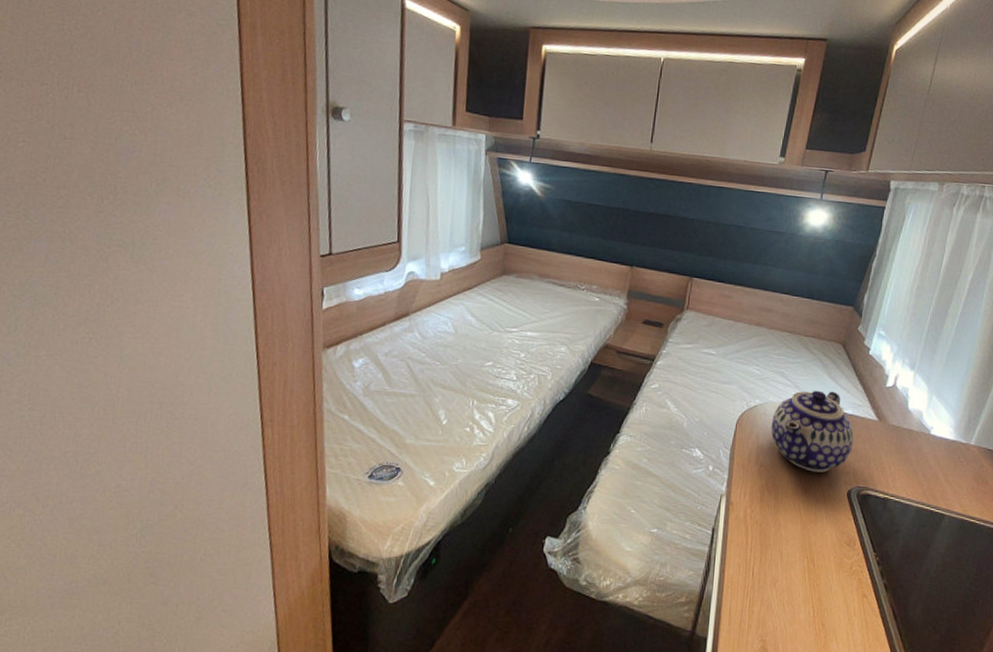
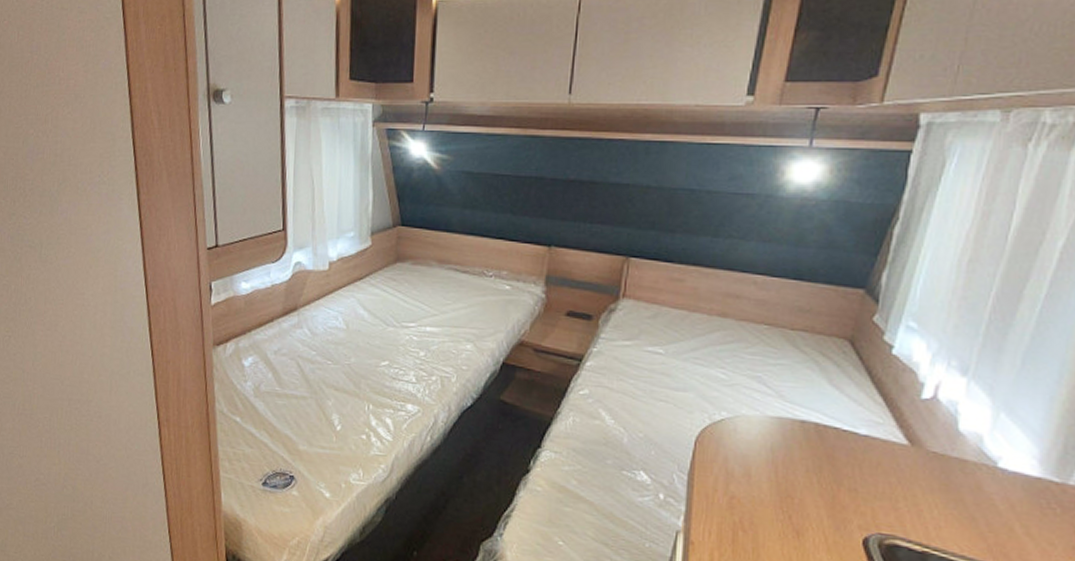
teapot: present [771,390,854,473] -> none [744,401,871,512]

